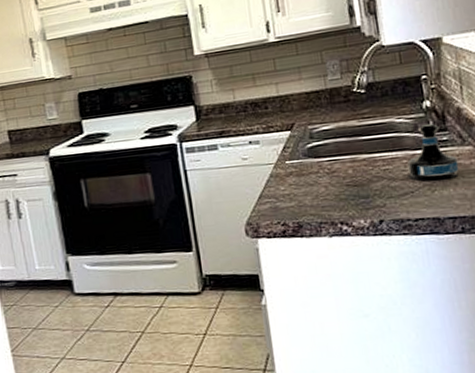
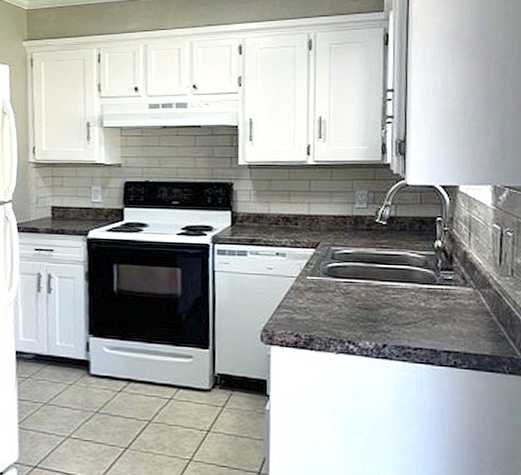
tequila bottle: present [407,123,460,181] -> none [415,261,459,315]

